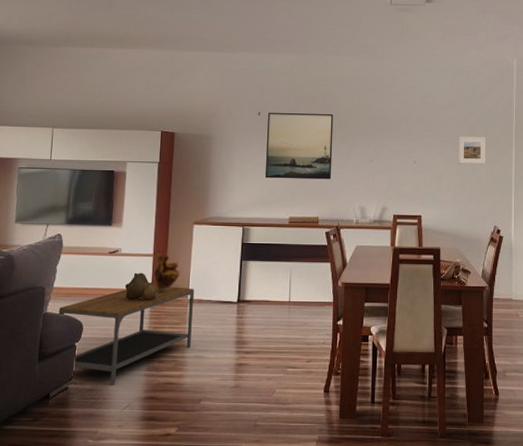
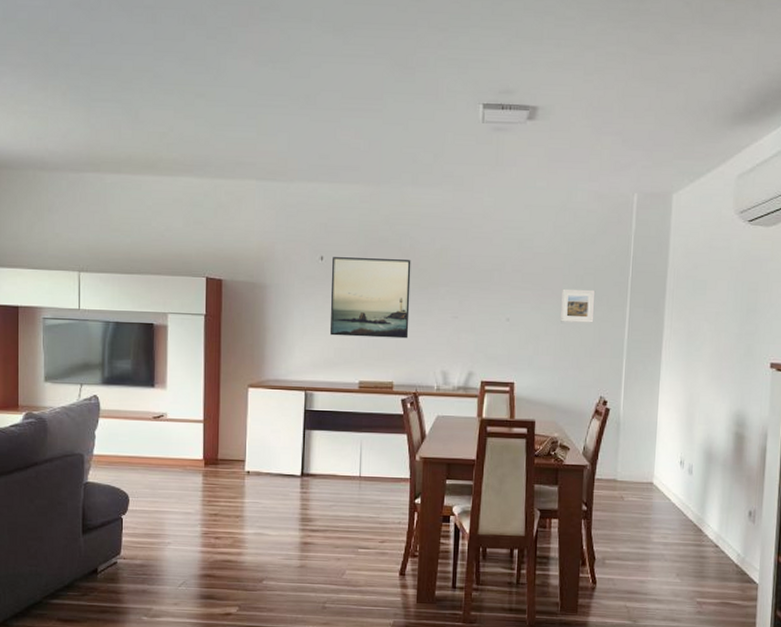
coffee table: present [58,287,195,385] -> none [100,457,252,561]
decorative bowl: present [124,272,159,301] -> none [173,440,212,471]
vase: present [154,254,180,293] -> none [206,420,235,464]

